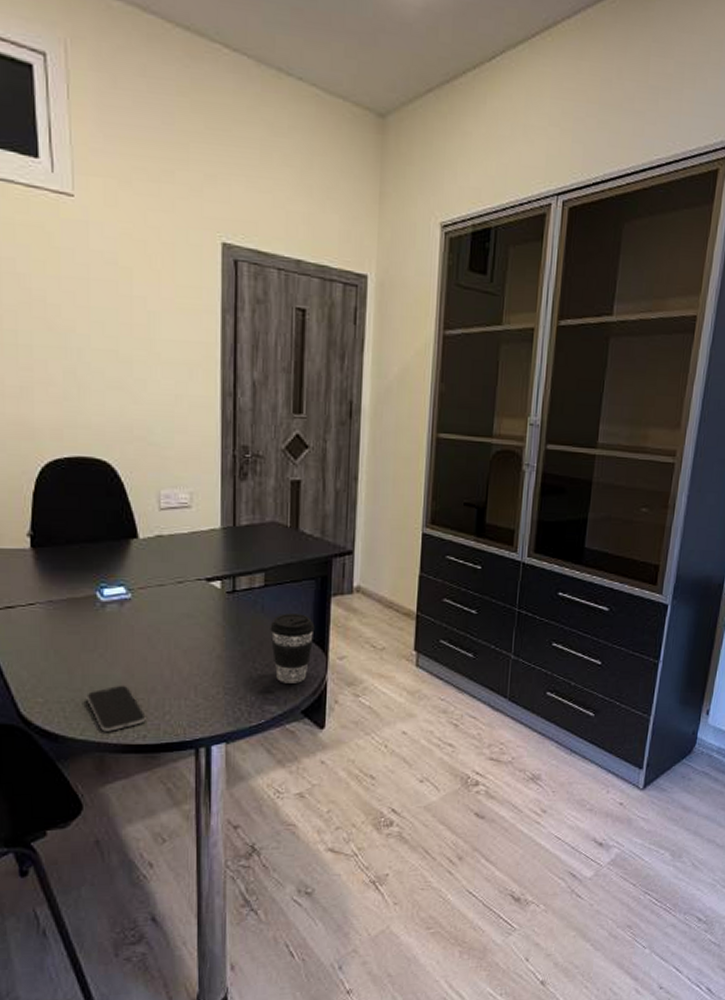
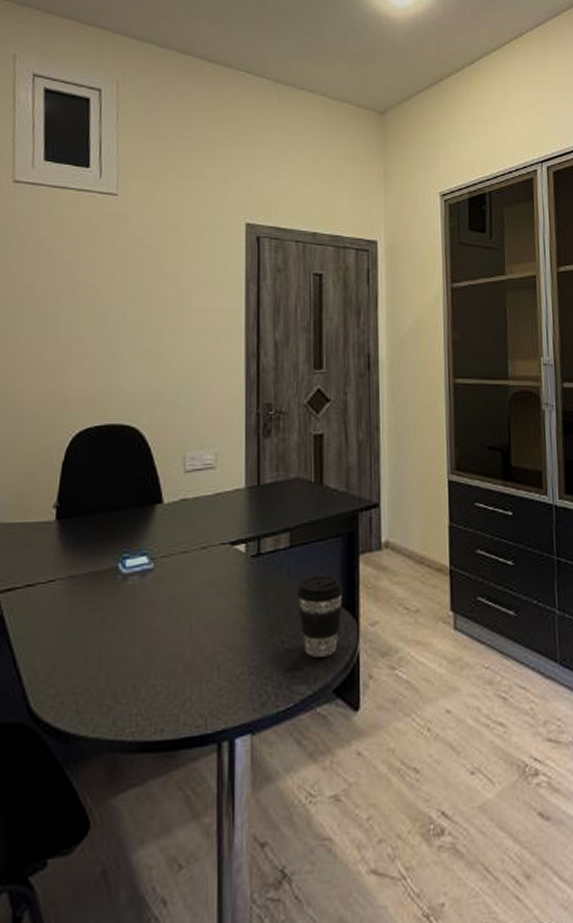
smartphone: present [86,685,146,732] -> none [102,668,165,727]

